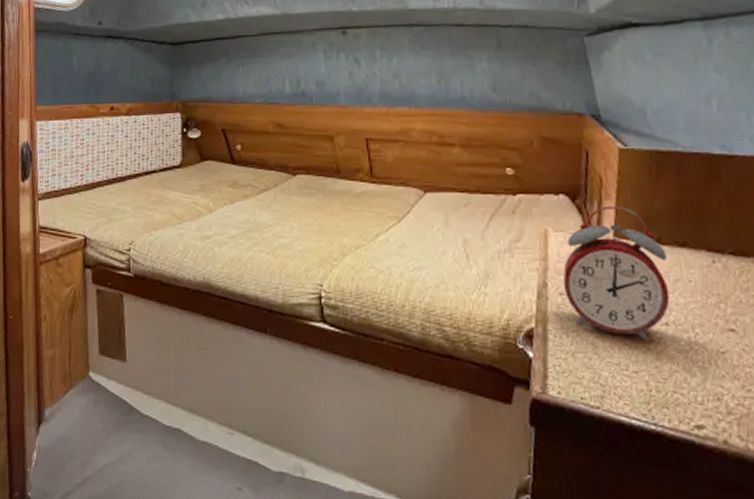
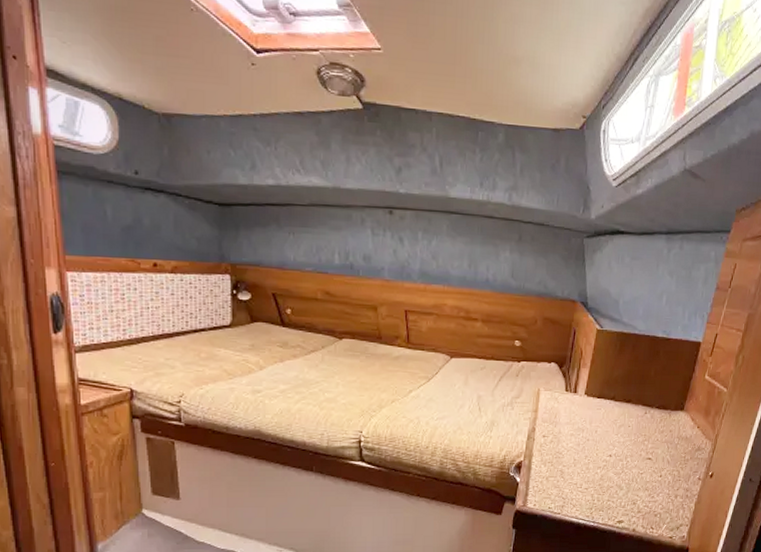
alarm clock: present [563,206,670,342] -> none [546,372,617,468]

